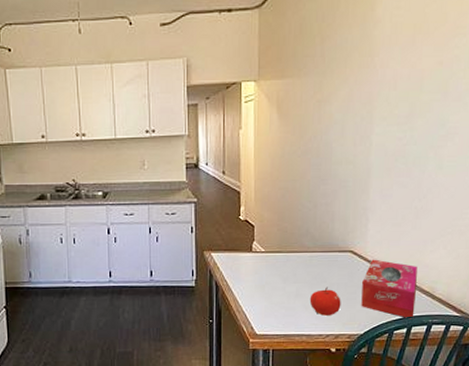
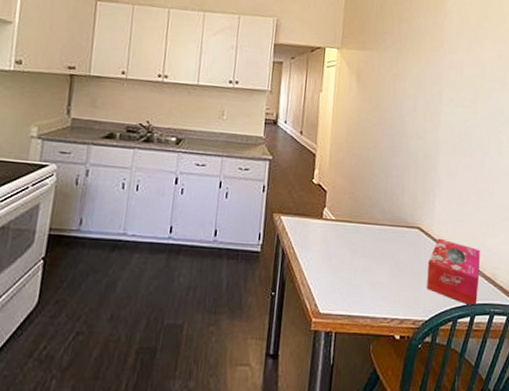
fruit: present [309,287,341,316] -> none [376,264,408,297]

